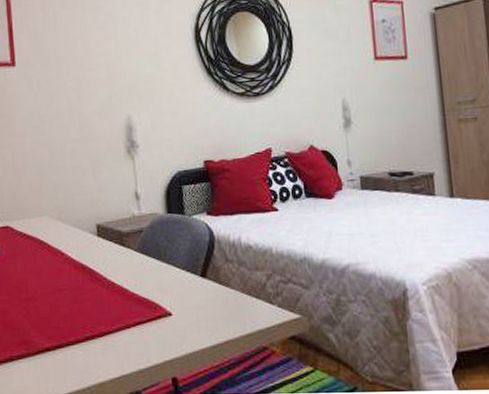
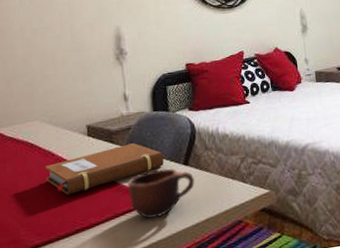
notebook: none [54,248,179,299] -> present [45,143,164,195]
mug: none [140,279,213,334] -> present [128,168,195,220]

